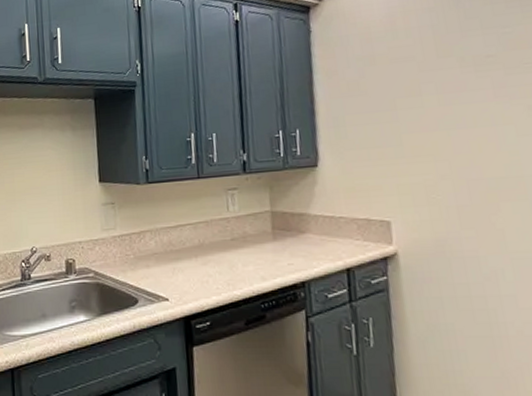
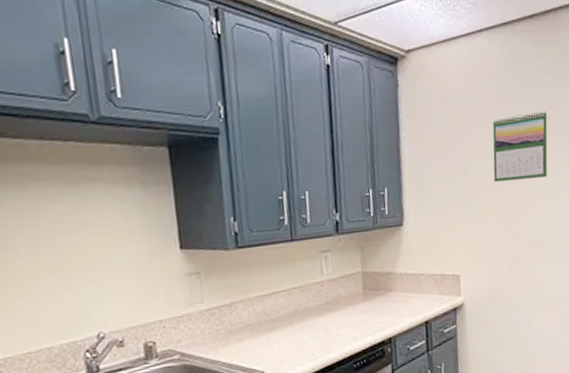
calendar: none [428,41,512,121] -> present [492,110,548,182]

